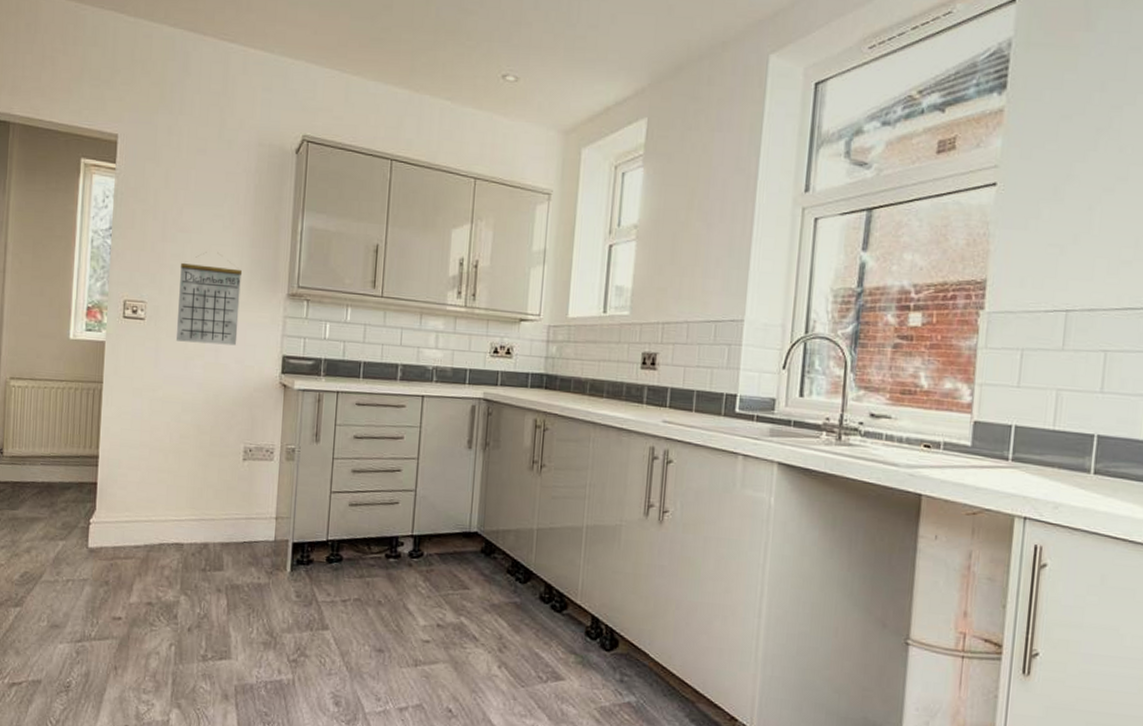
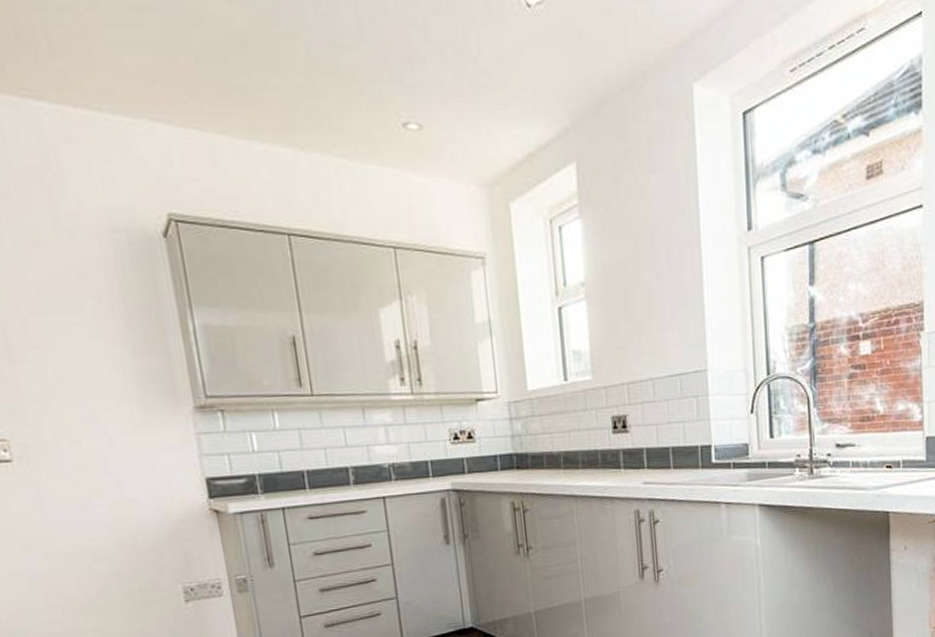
calendar: present [175,252,243,346] -> none [44,369,144,481]

